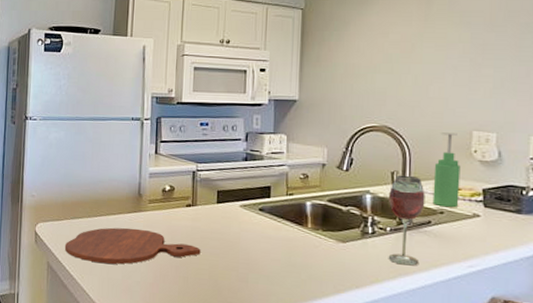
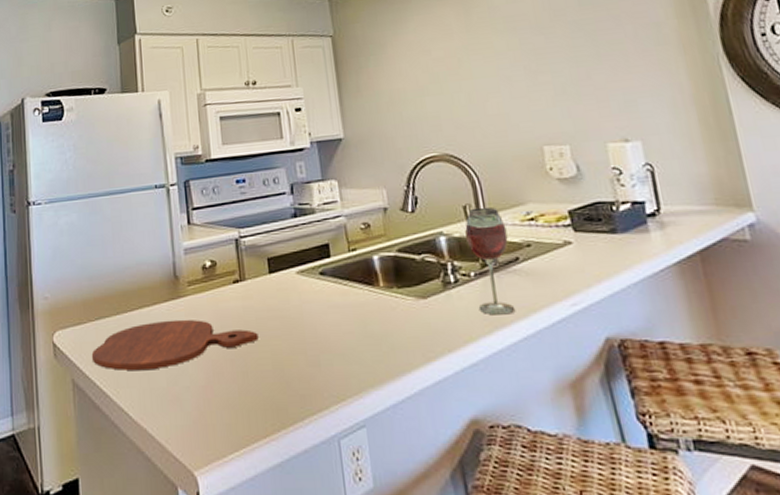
soap dispenser: present [432,132,461,208] -> none [508,151,546,239]

